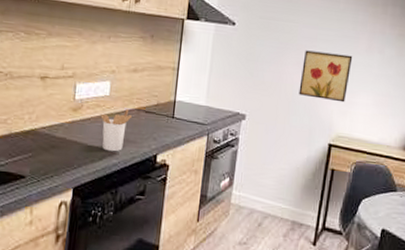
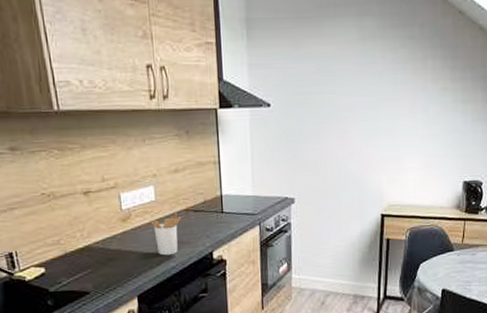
wall art: present [298,50,353,103] -> none [345,119,396,170]

